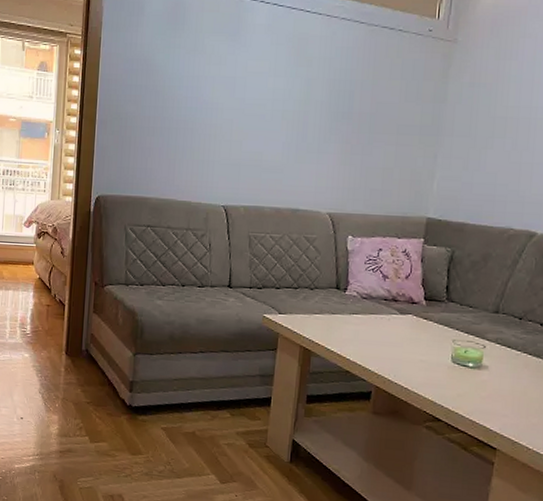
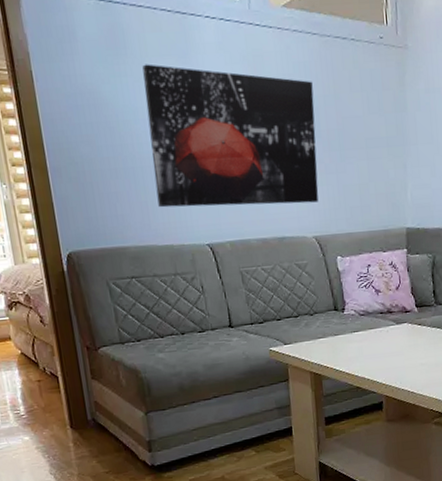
wall art: none [185,39,352,180] -> present [142,64,319,208]

